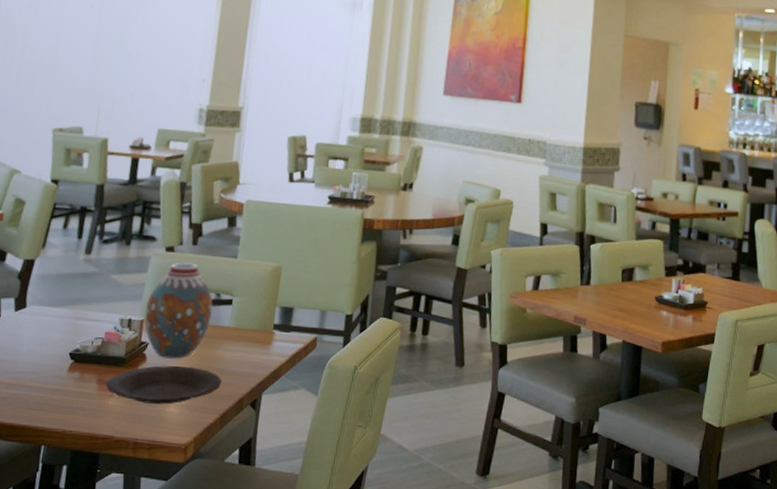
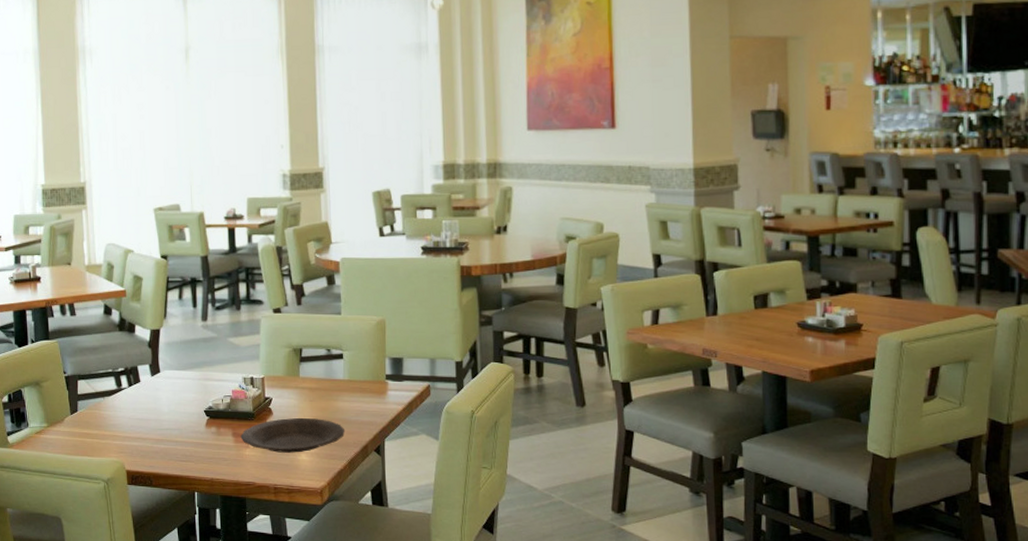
vase: present [144,262,213,359] -> none [263,322,326,411]

